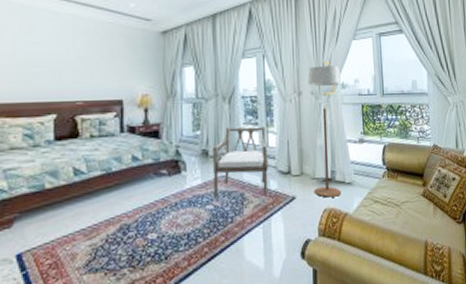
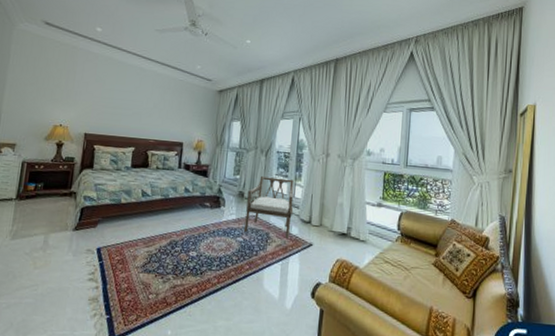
floor lamp: present [306,62,342,198] -> none [329,130,368,251]

